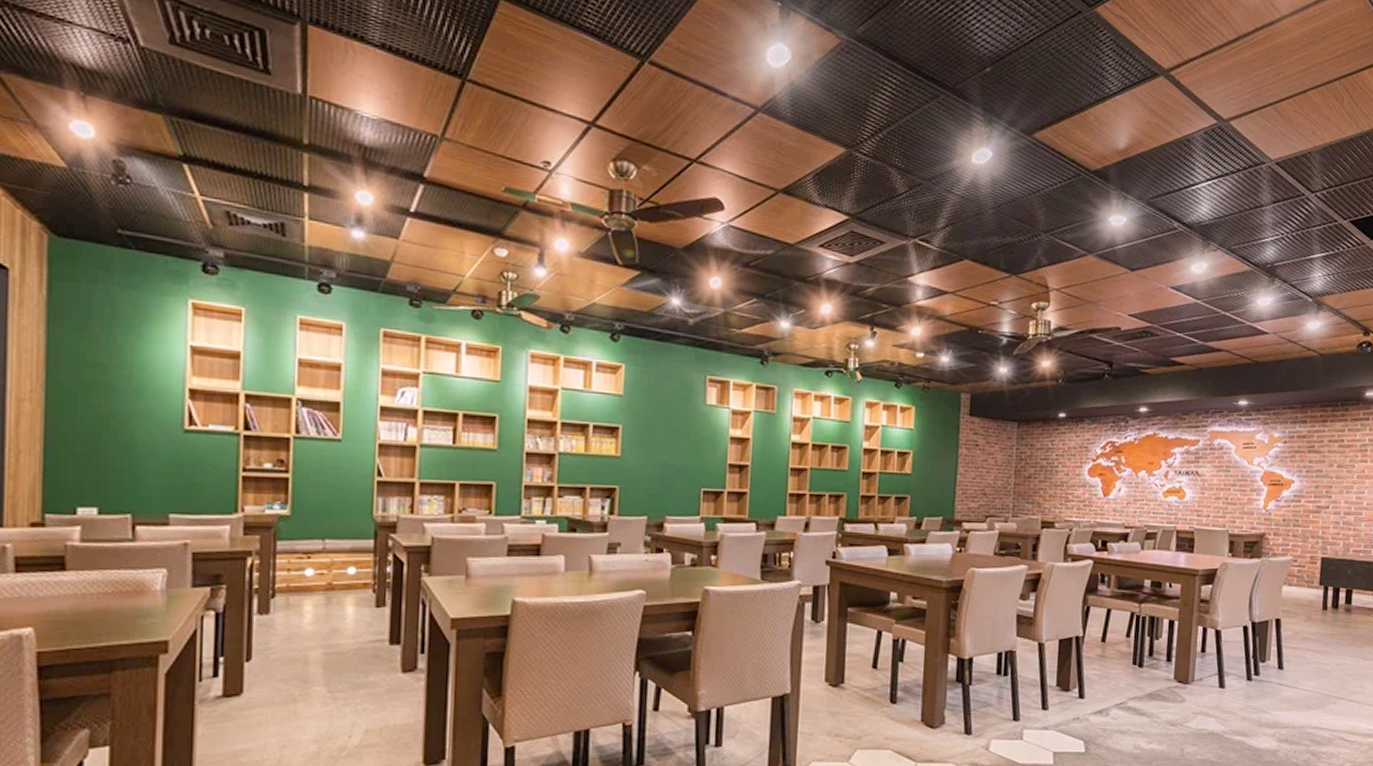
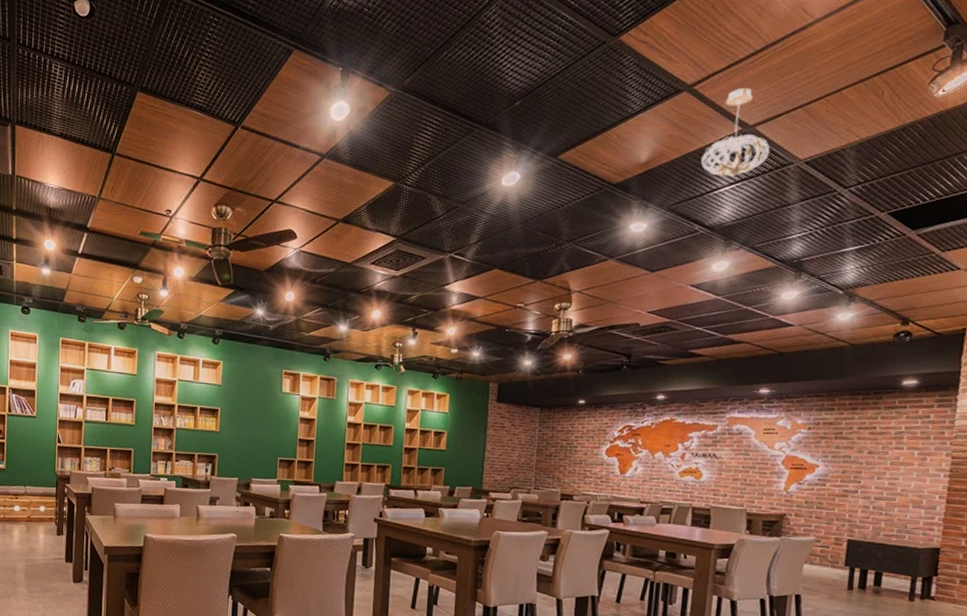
pendant light: none [1179,78,1243,173] -> present [701,87,770,177]

